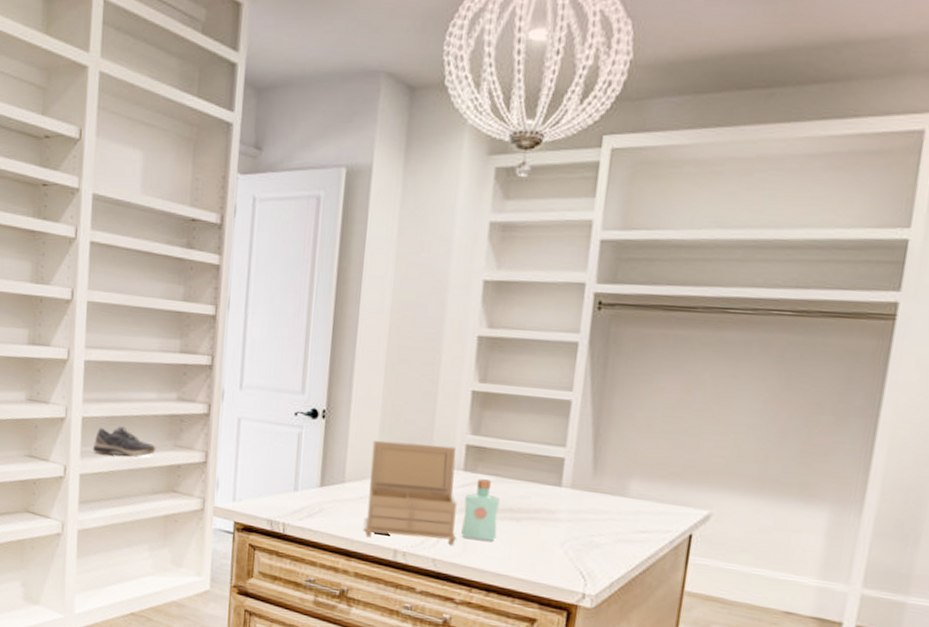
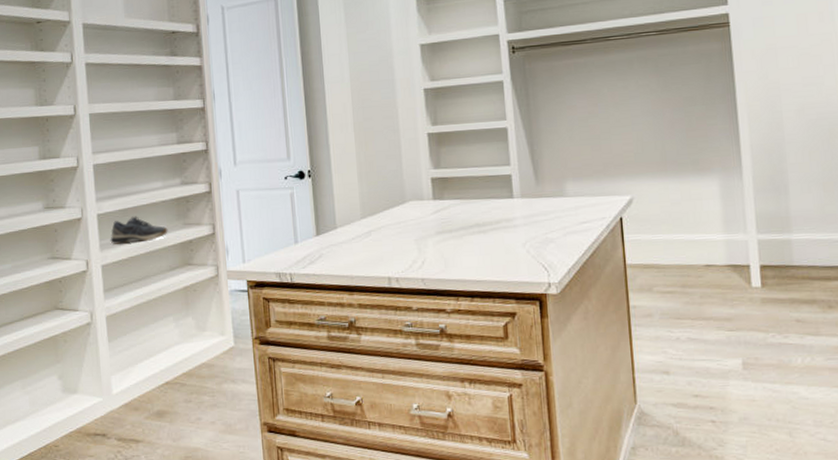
jewelry box: present [363,440,457,545] -> none [354,181,438,272]
perfume: present [461,479,500,541] -> none [438,203,470,255]

